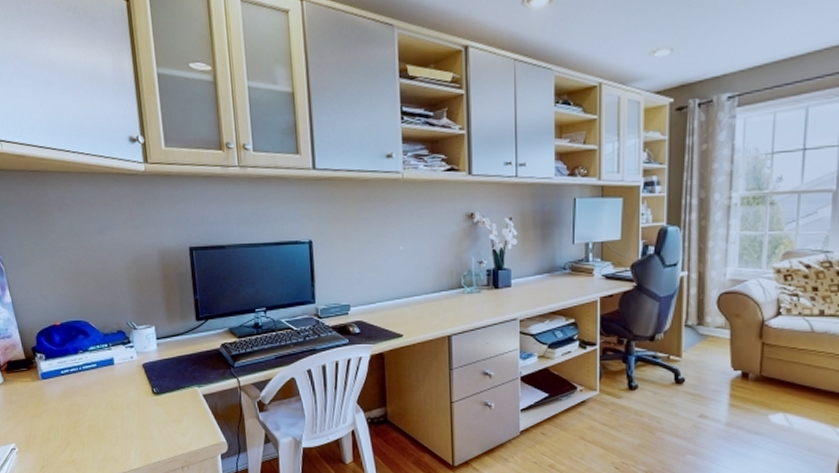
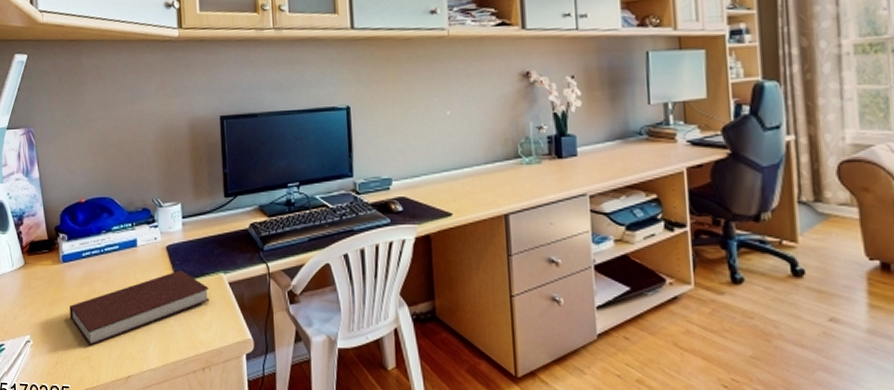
notebook: none [52,385,186,451] -> present [70,270,209,346]

